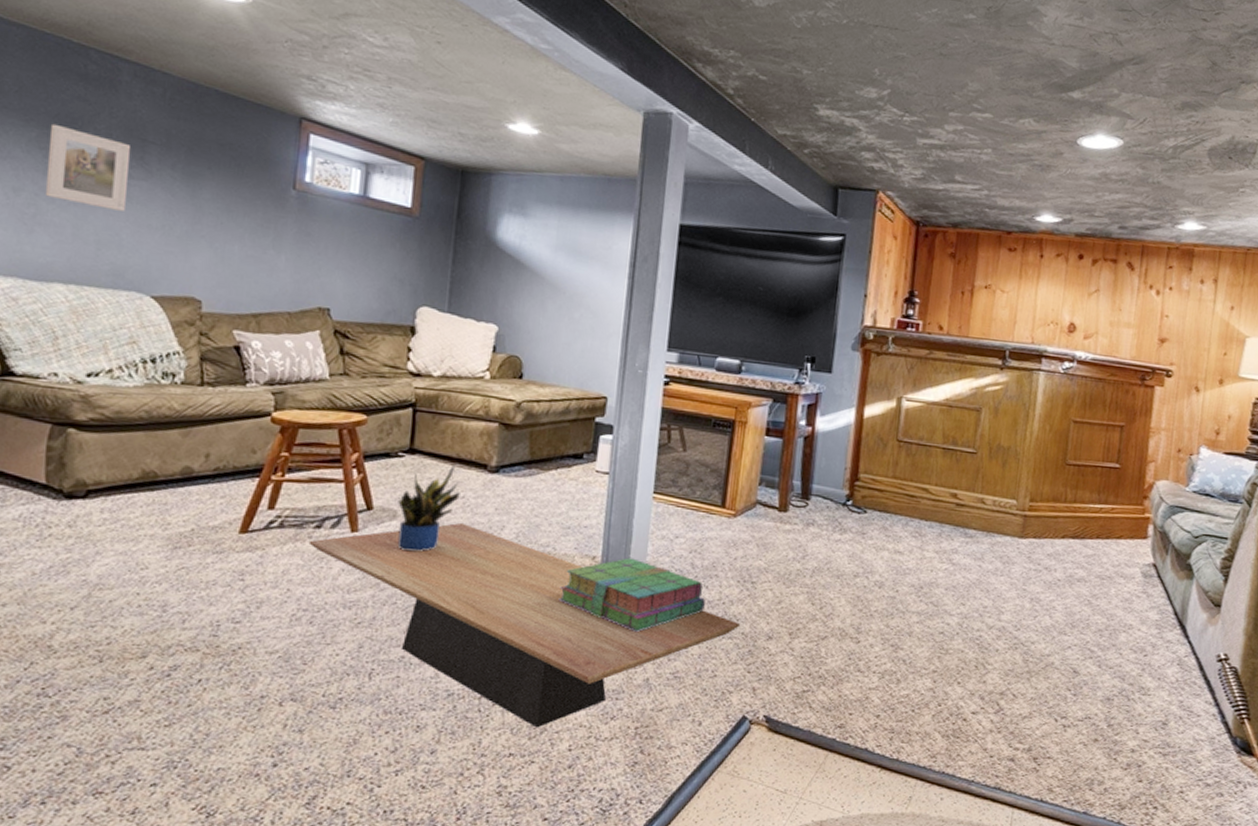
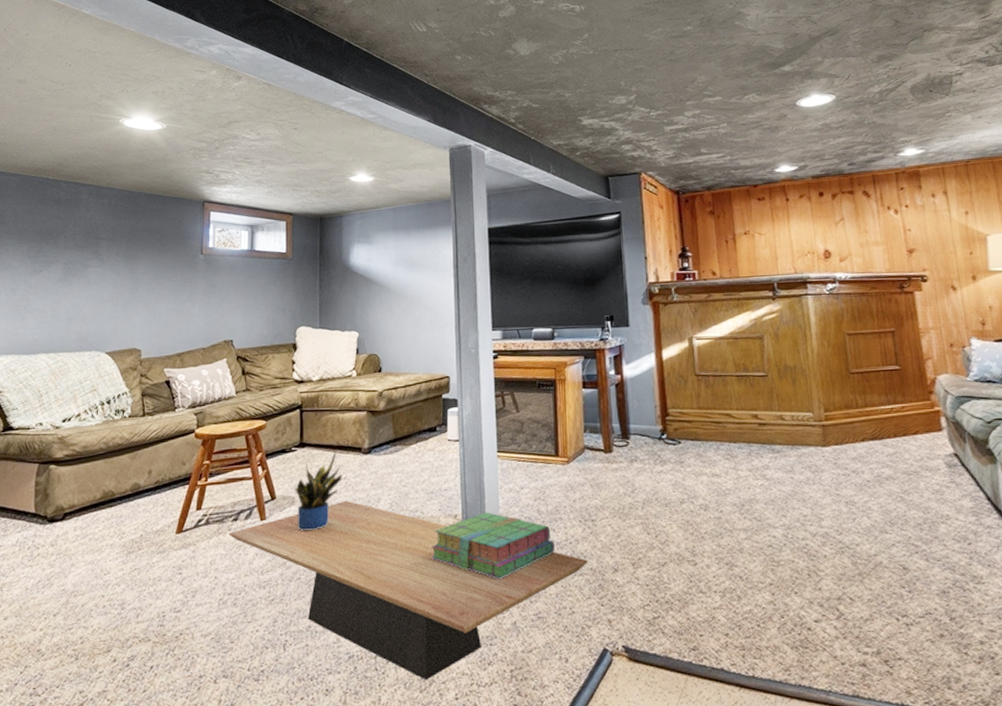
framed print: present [44,123,132,211] -> none [32,238,89,293]

